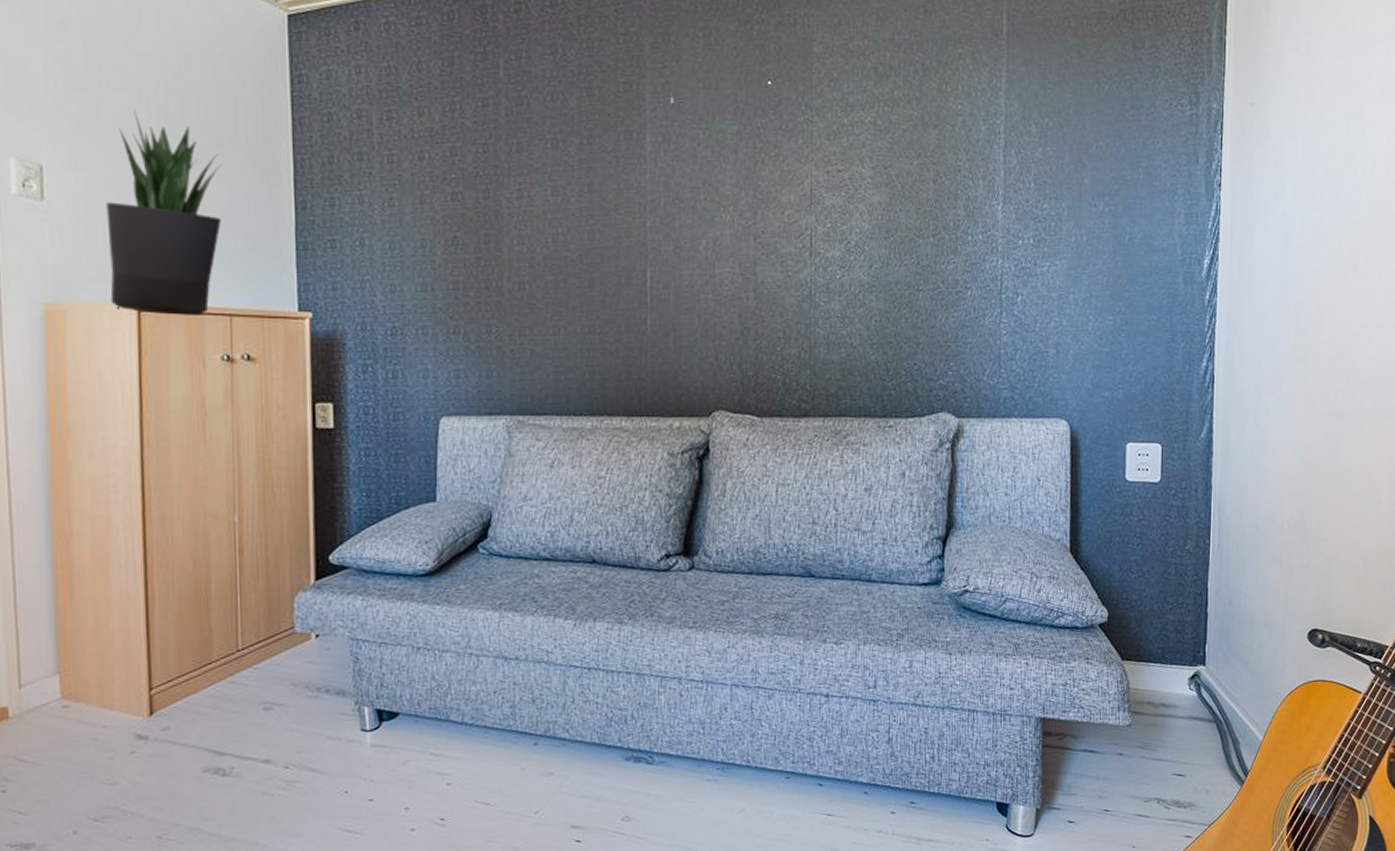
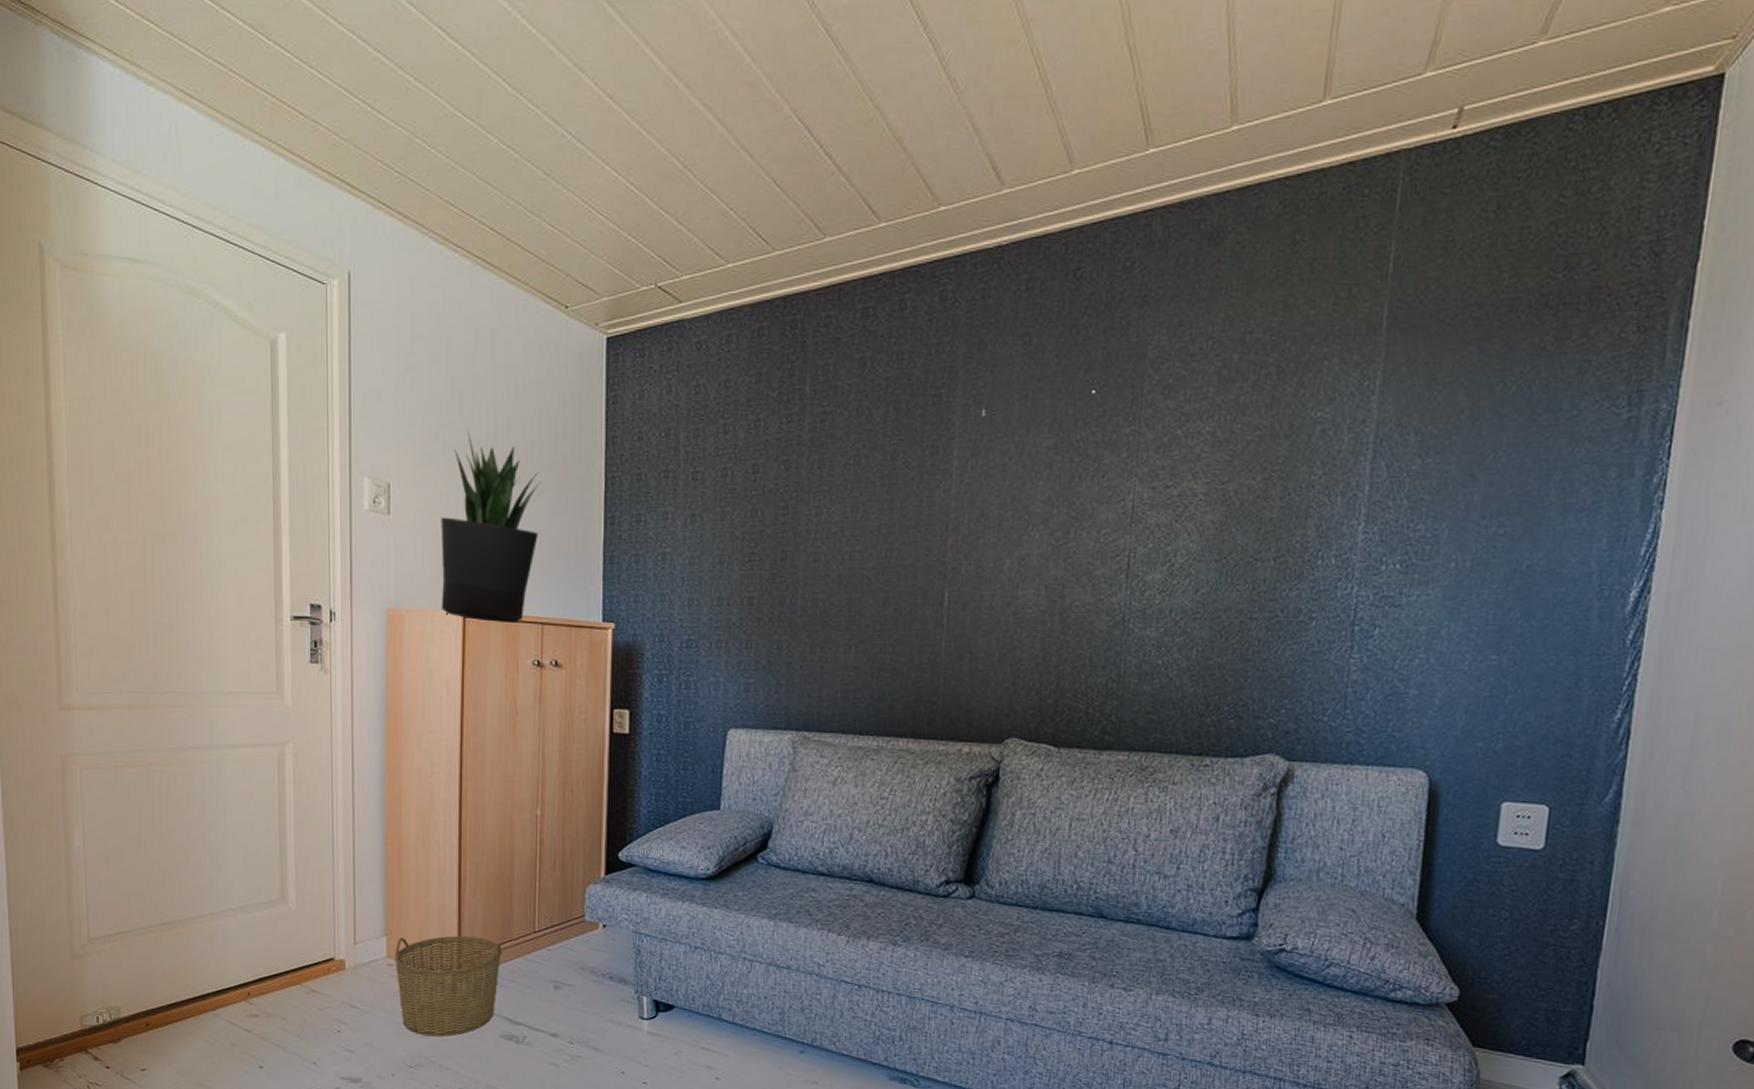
basket: none [70,663,202,783] -> present [394,935,502,1037]

